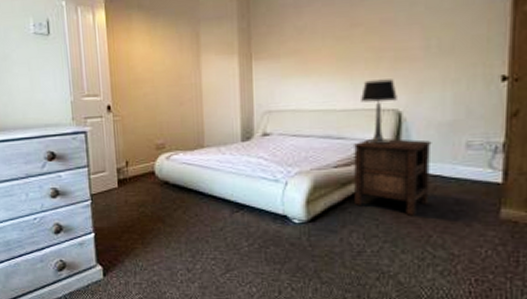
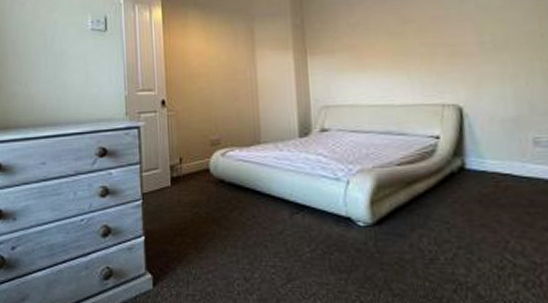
nightstand: present [352,138,432,216] -> none [415,134,502,218]
table lamp: present [361,79,397,144] -> none [419,74,457,141]

